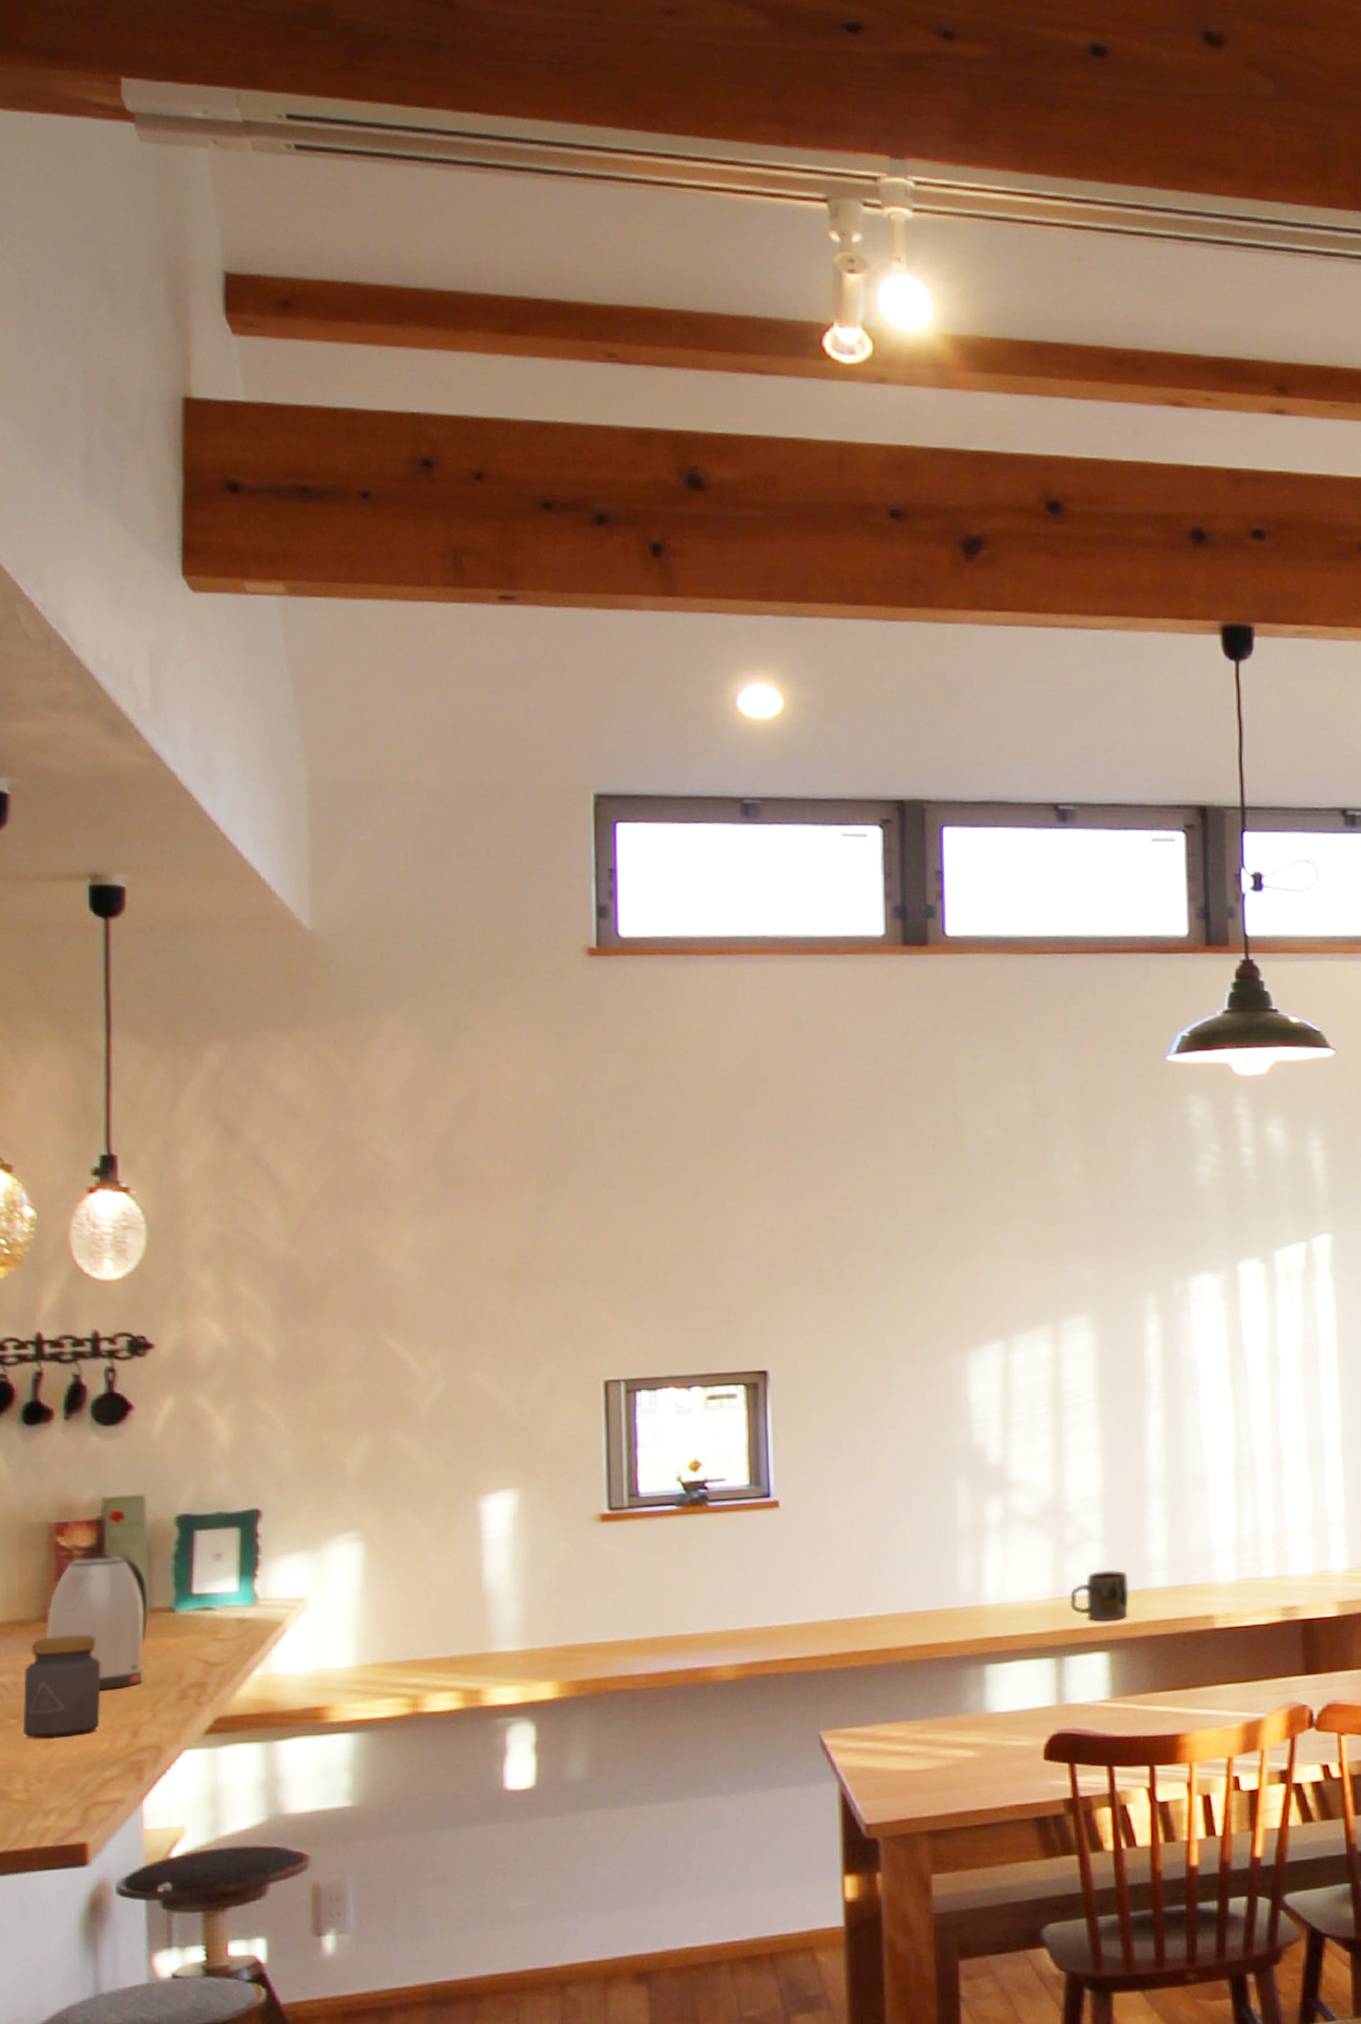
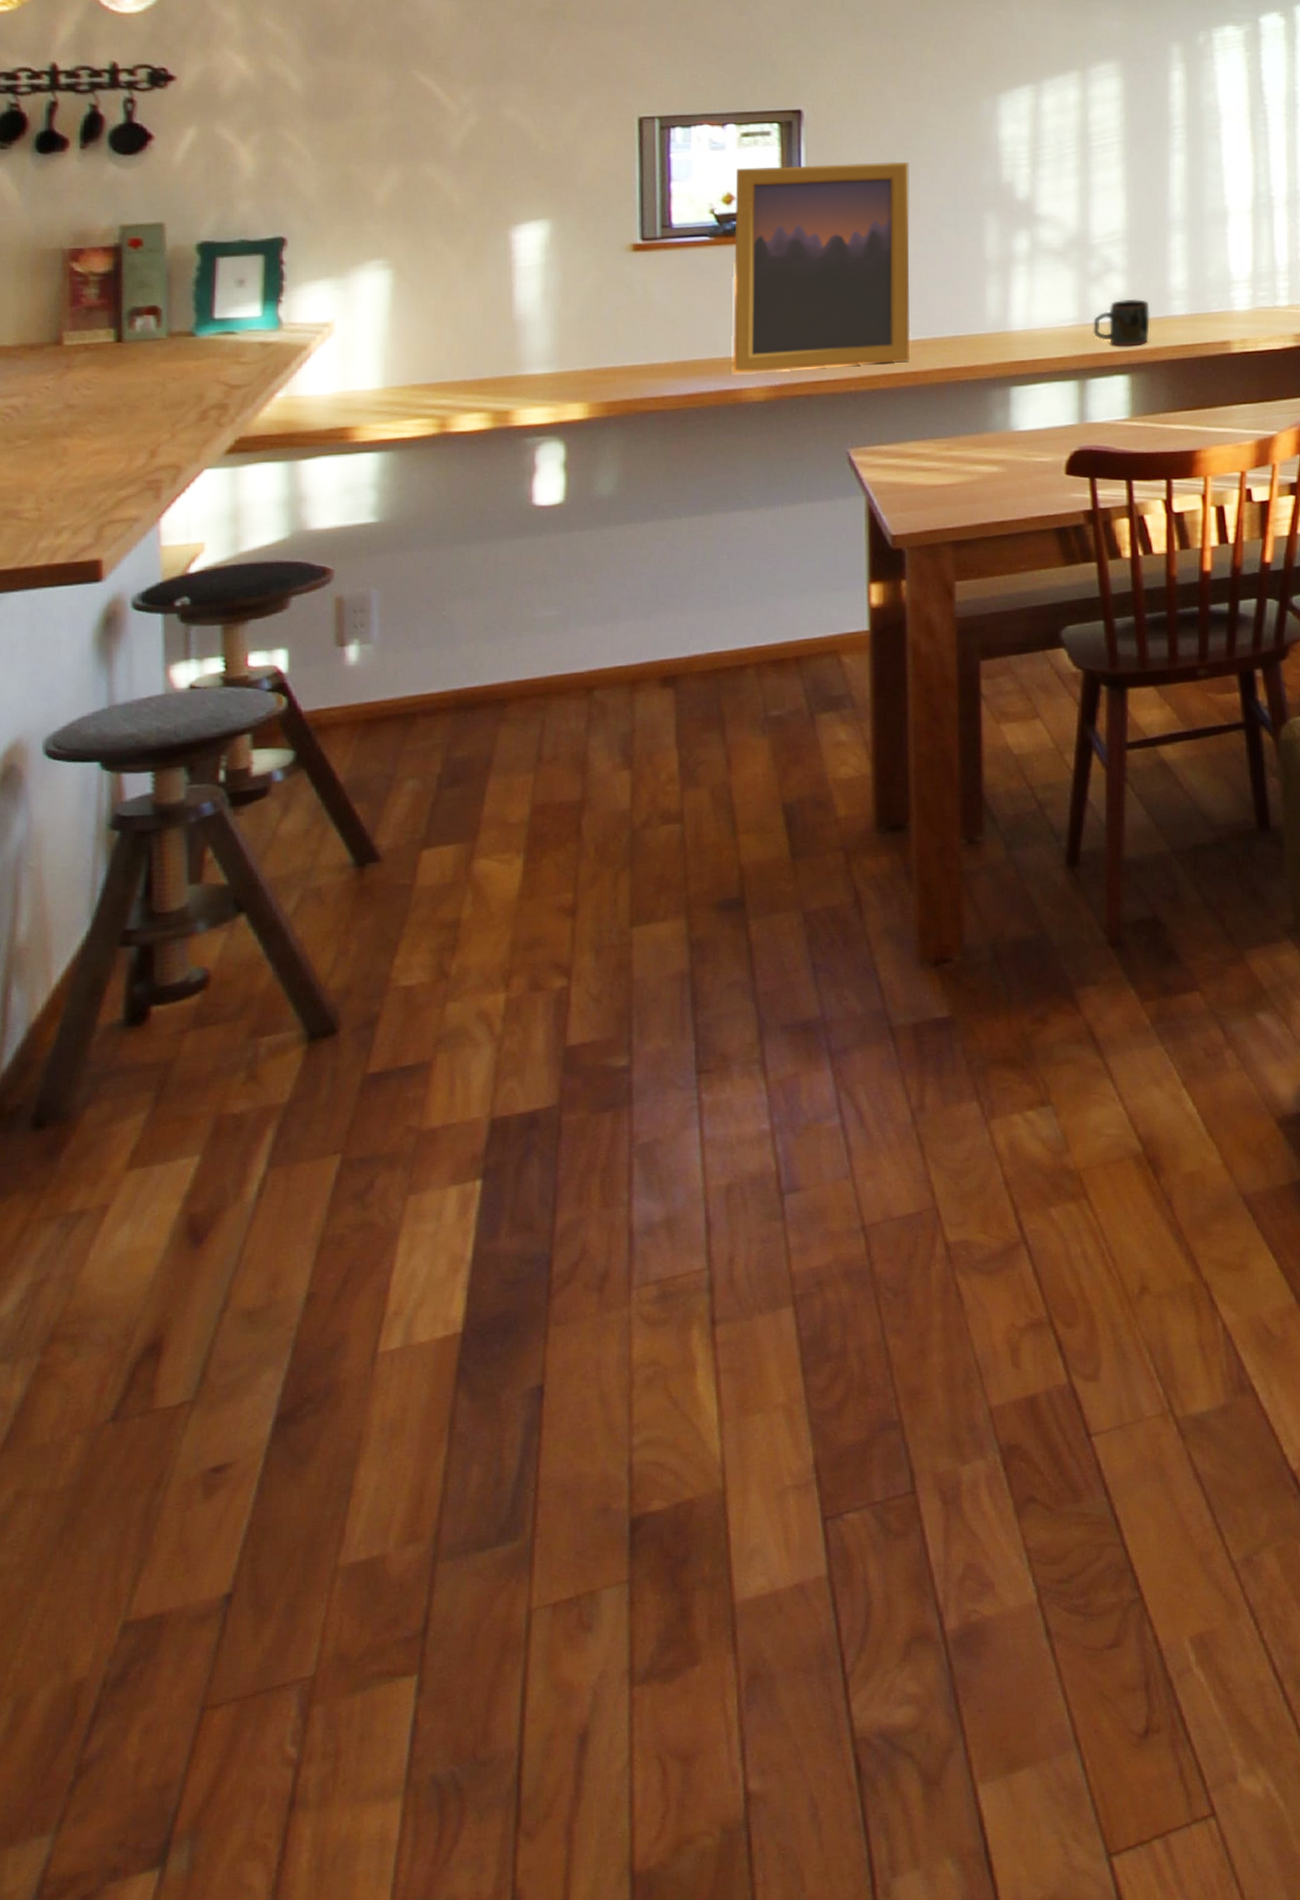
jar: present [22,1634,101,1738] -> none [34,358,117,459]
kettle: present [47,1553,149,1690] -> none [60,279,168,411]
picture frame: none [702,1424,882,1651] -> present [733,161,911,374]

